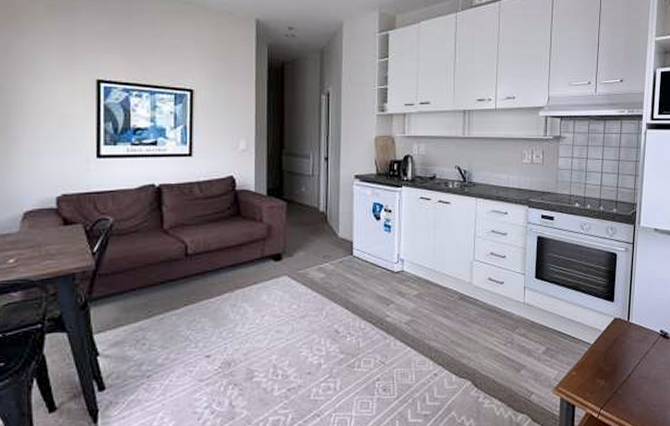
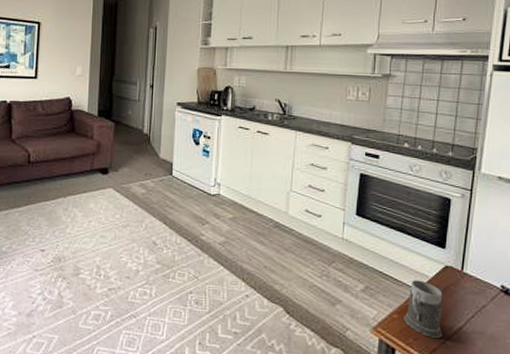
mug: none [581,335,614,389] -> present [404,280,443,338]

